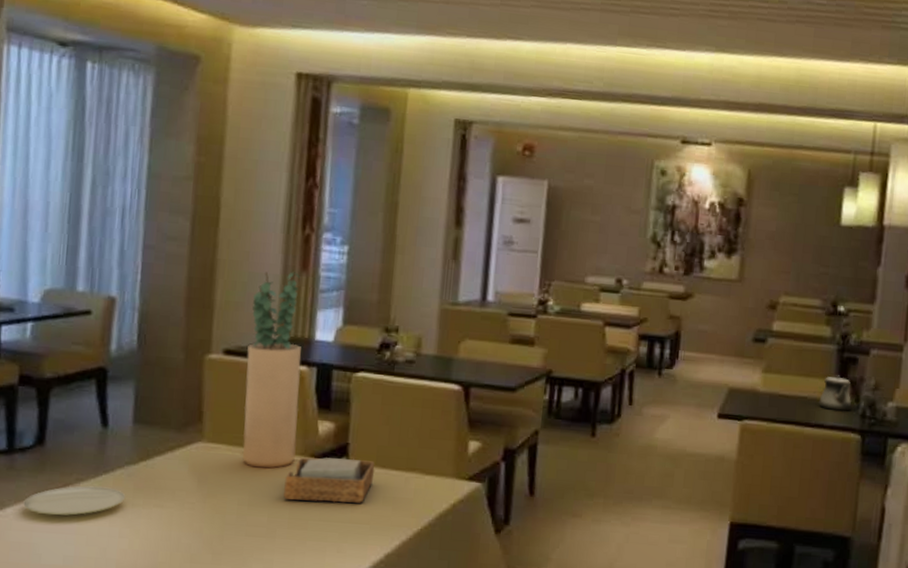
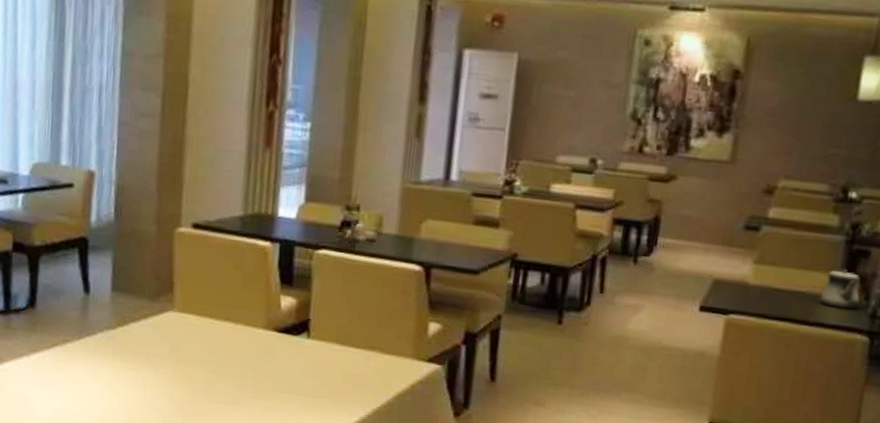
plate: present [23,485,126,516] -> none [19,346,106,373]
vase: present [242,263,302,468] -> none [210,139,265,339]
napkin holder: present [283,457,375,503] -> none [247,330,335,378]

